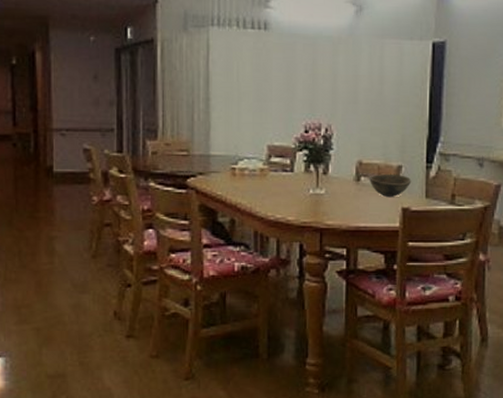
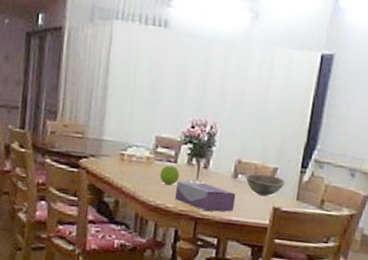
apple: none [276,175,298,197] -> present [160,165,180,186]
tissue box: none [296,190,361,221] -> present [175,181,236,212]

